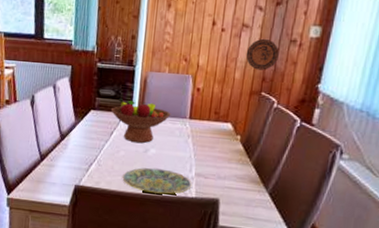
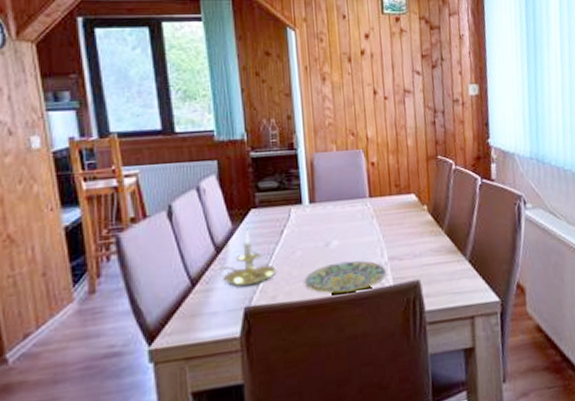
candle holder: none [57,125,103,170] -> present [214,229,276,287]
fruit bowl: present [110,97,171,143] -> none [275,187,348,237]
decorative plate: present [246,38,279,70] -> none [413,101,446,134]

